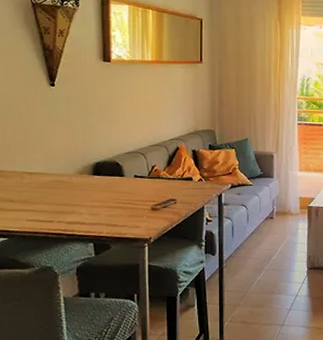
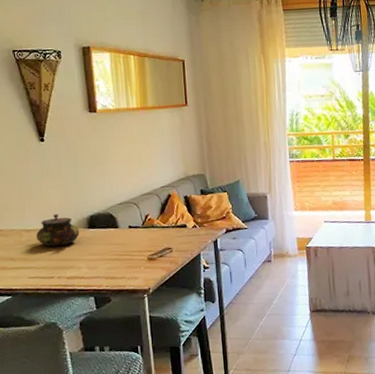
teapot: none [39,158,84,192] -> present [36,213,80,247]

